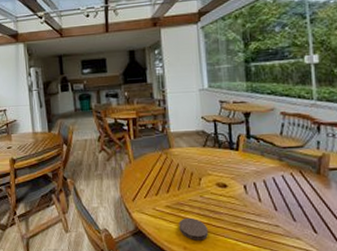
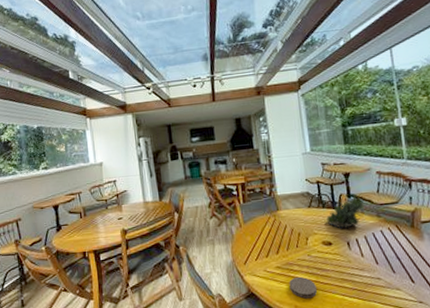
succulent plant: none [222,136,266,171] -> present [326,195,365,229]

